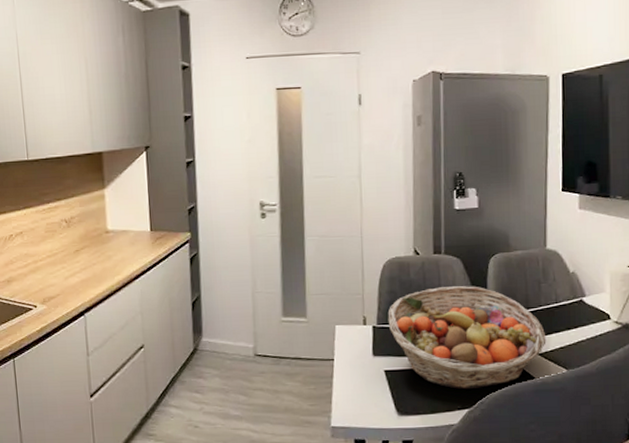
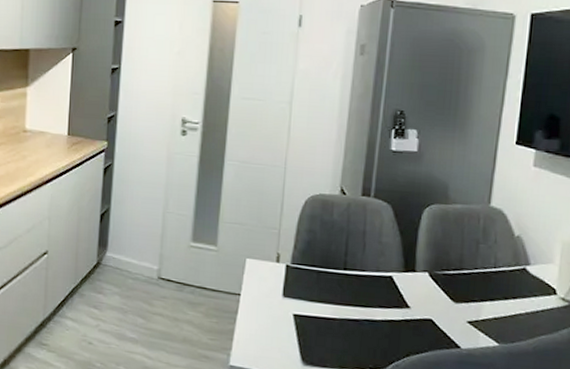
fruit basket: present [387,286,547,390] -> none [303,232,479,349]

